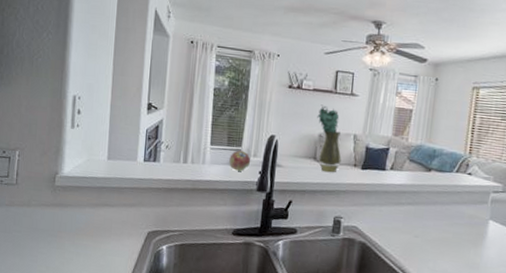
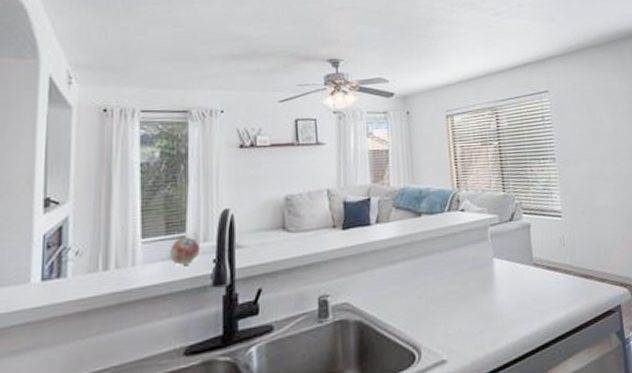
vase: present [317,104,342,173] -> none [279,161,317,243]

